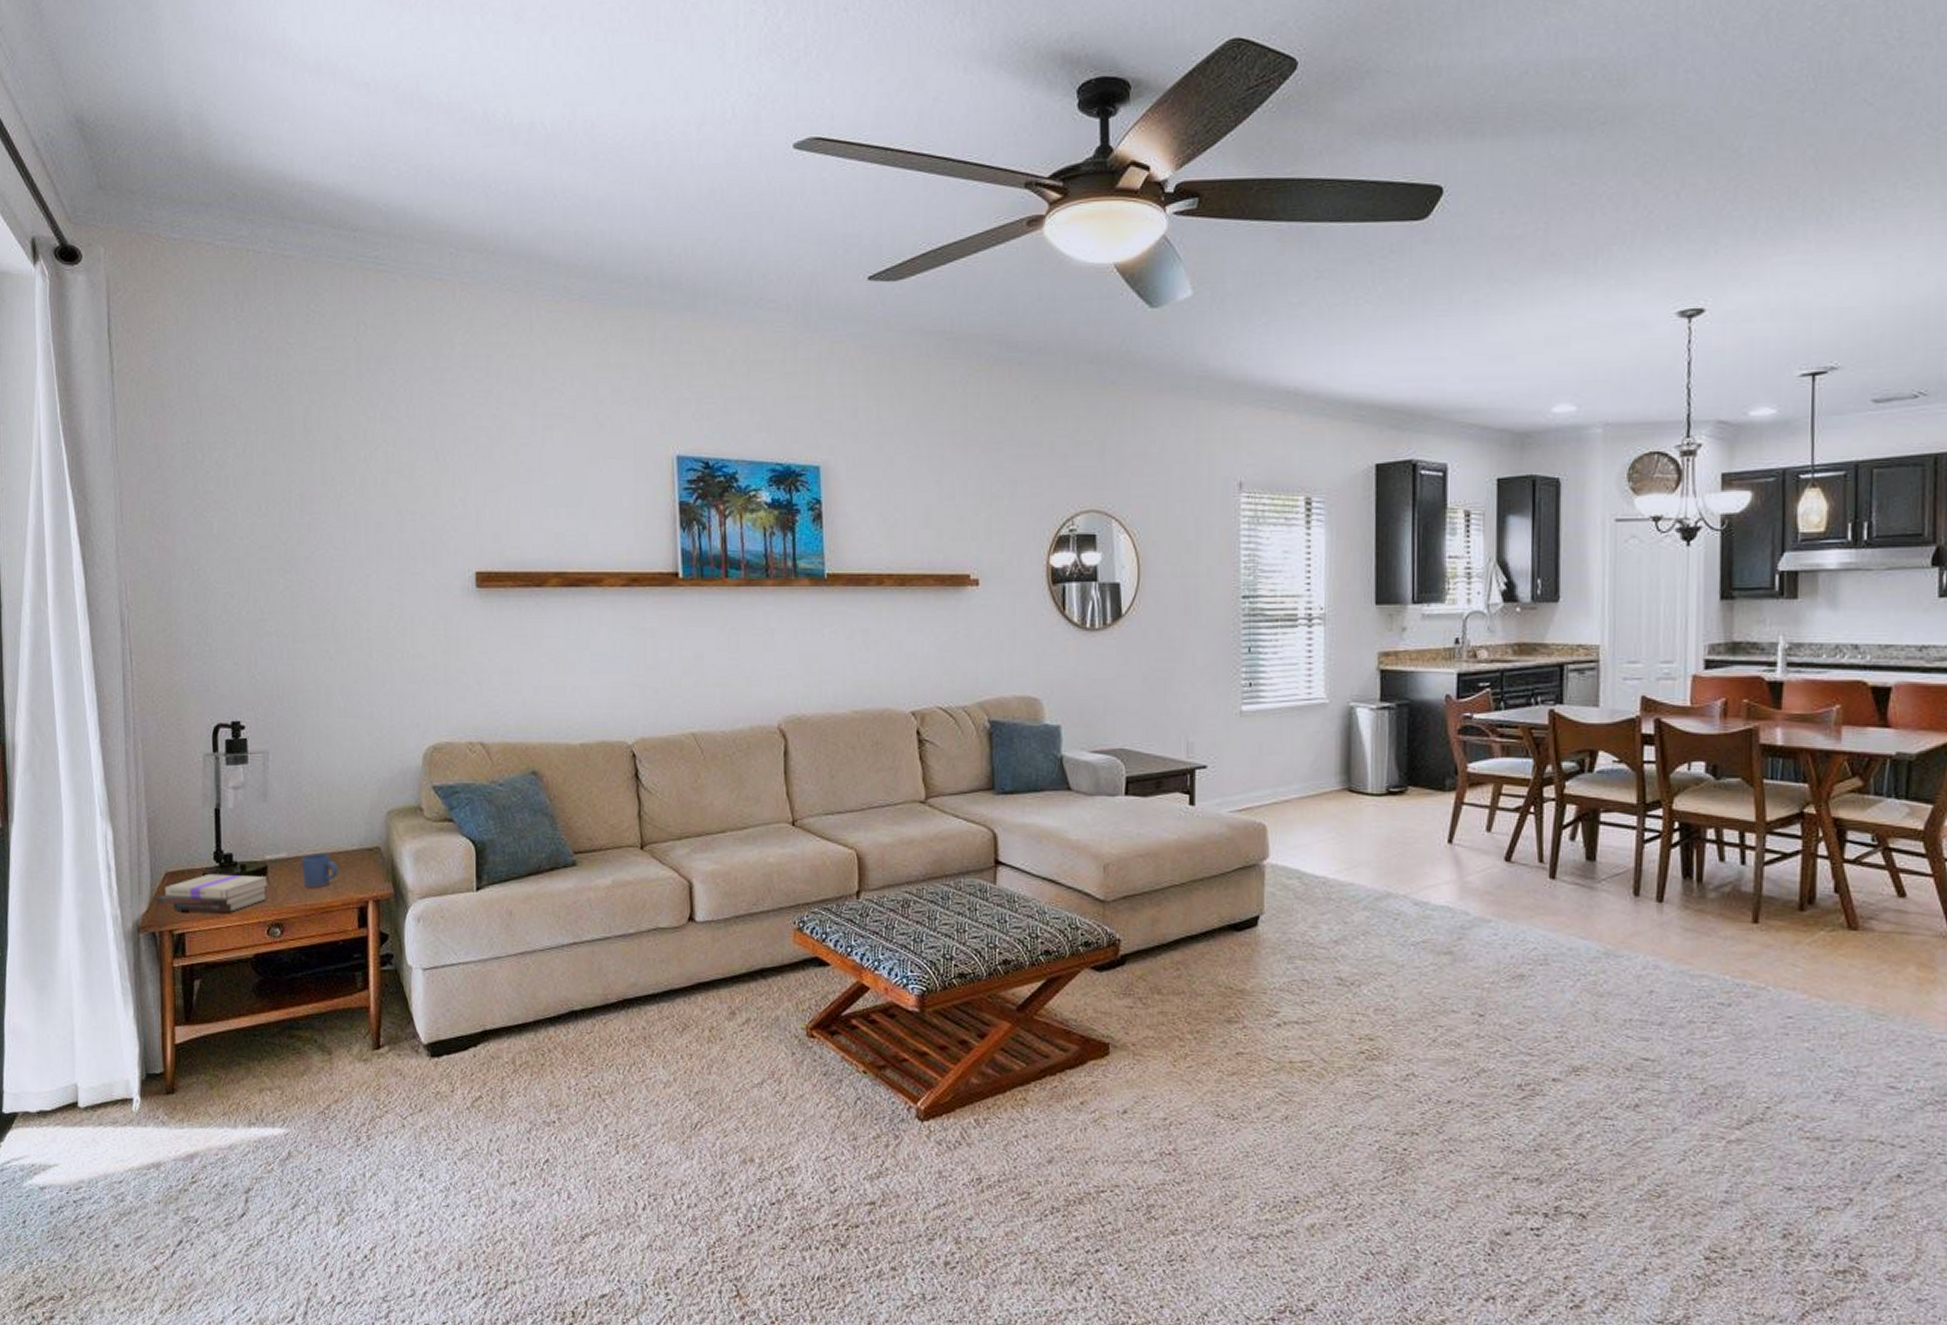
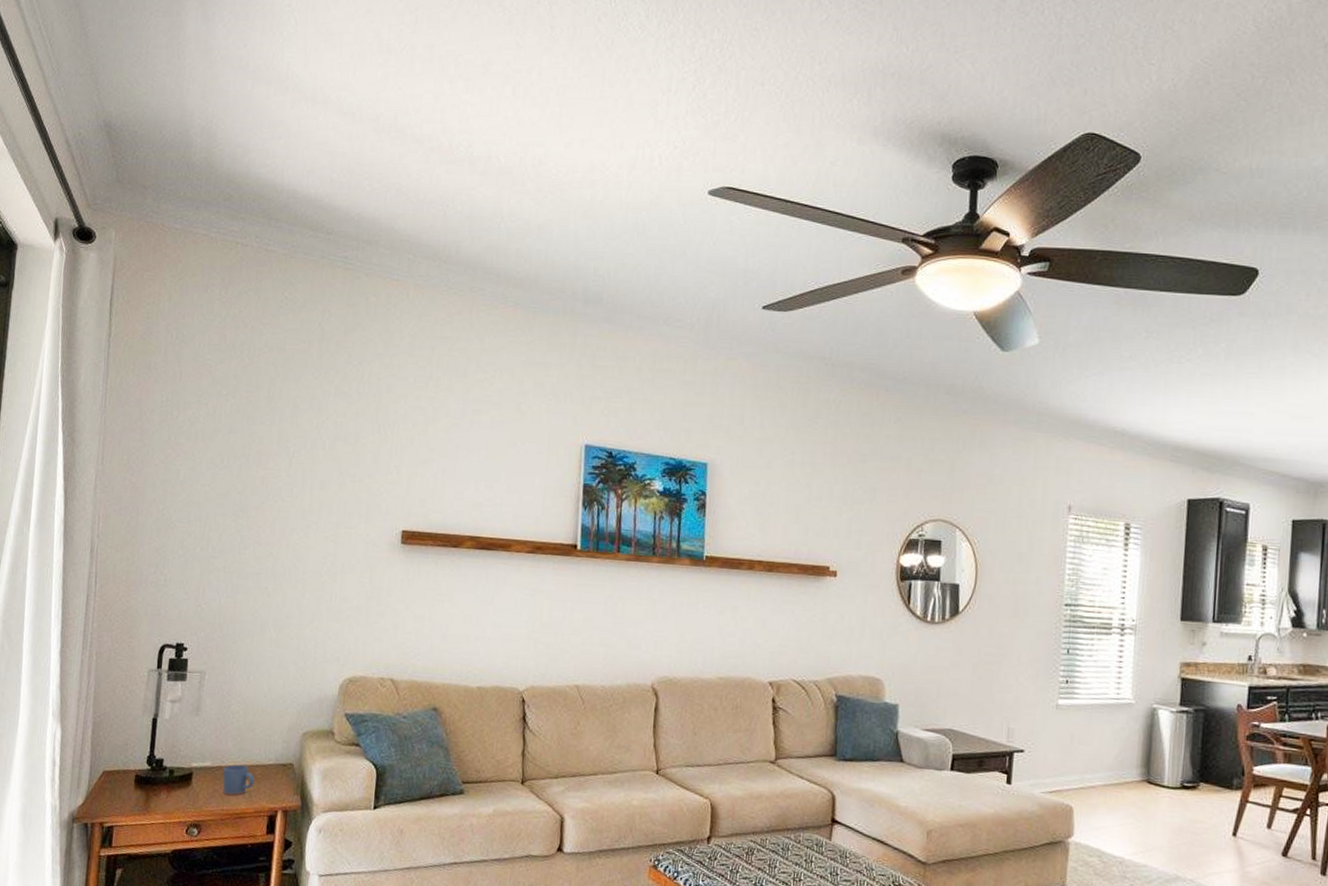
books: present [156,873,268,913] -> none [92,775,192,812]

